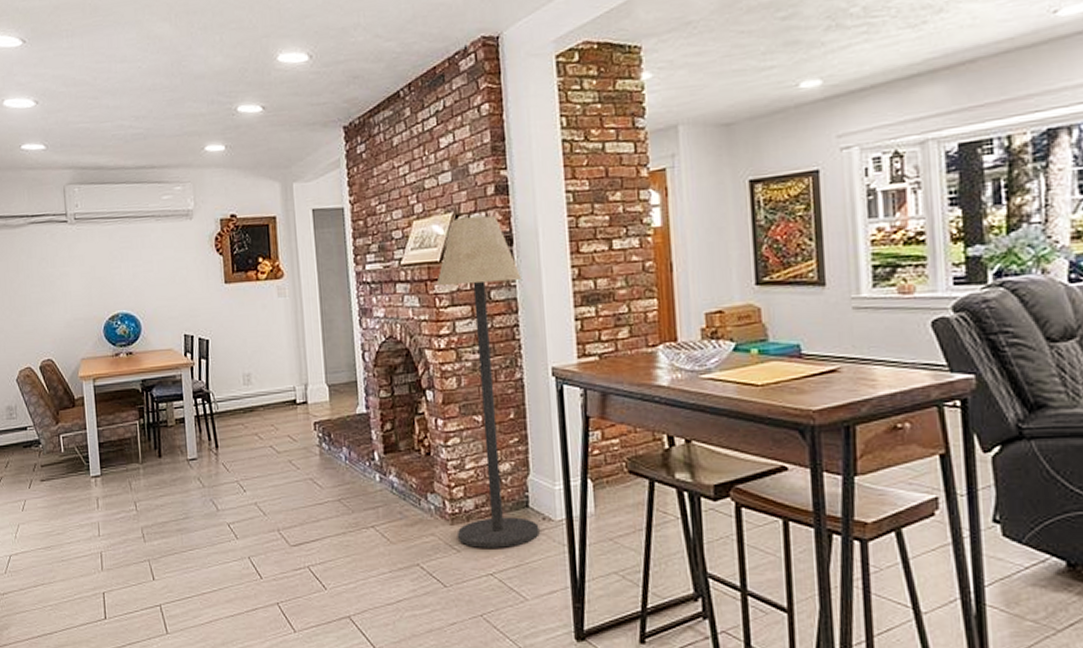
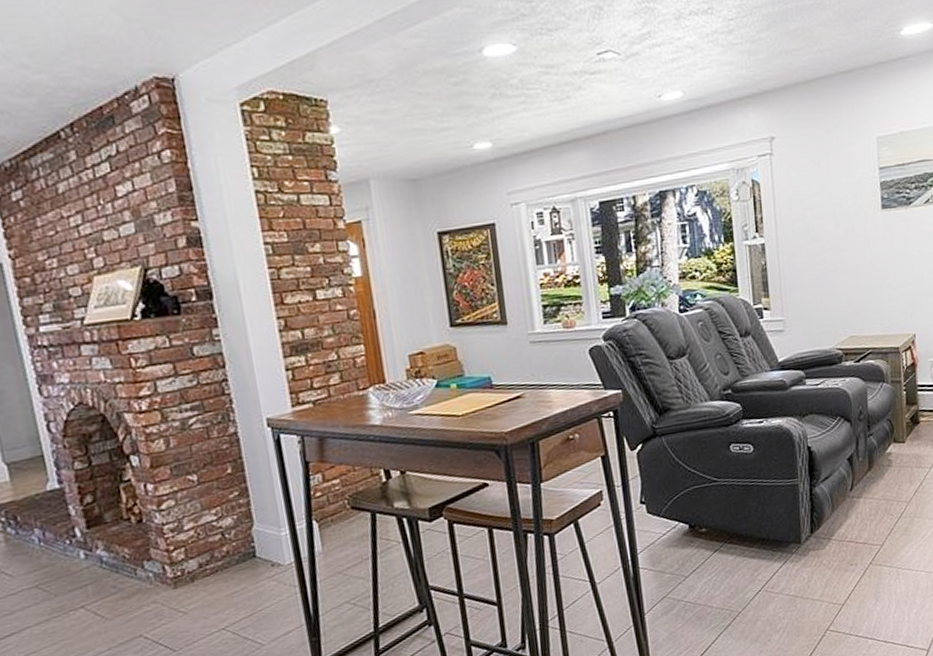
floor lamp: present [436,215,540,548] -> none [129,269,270,607]

